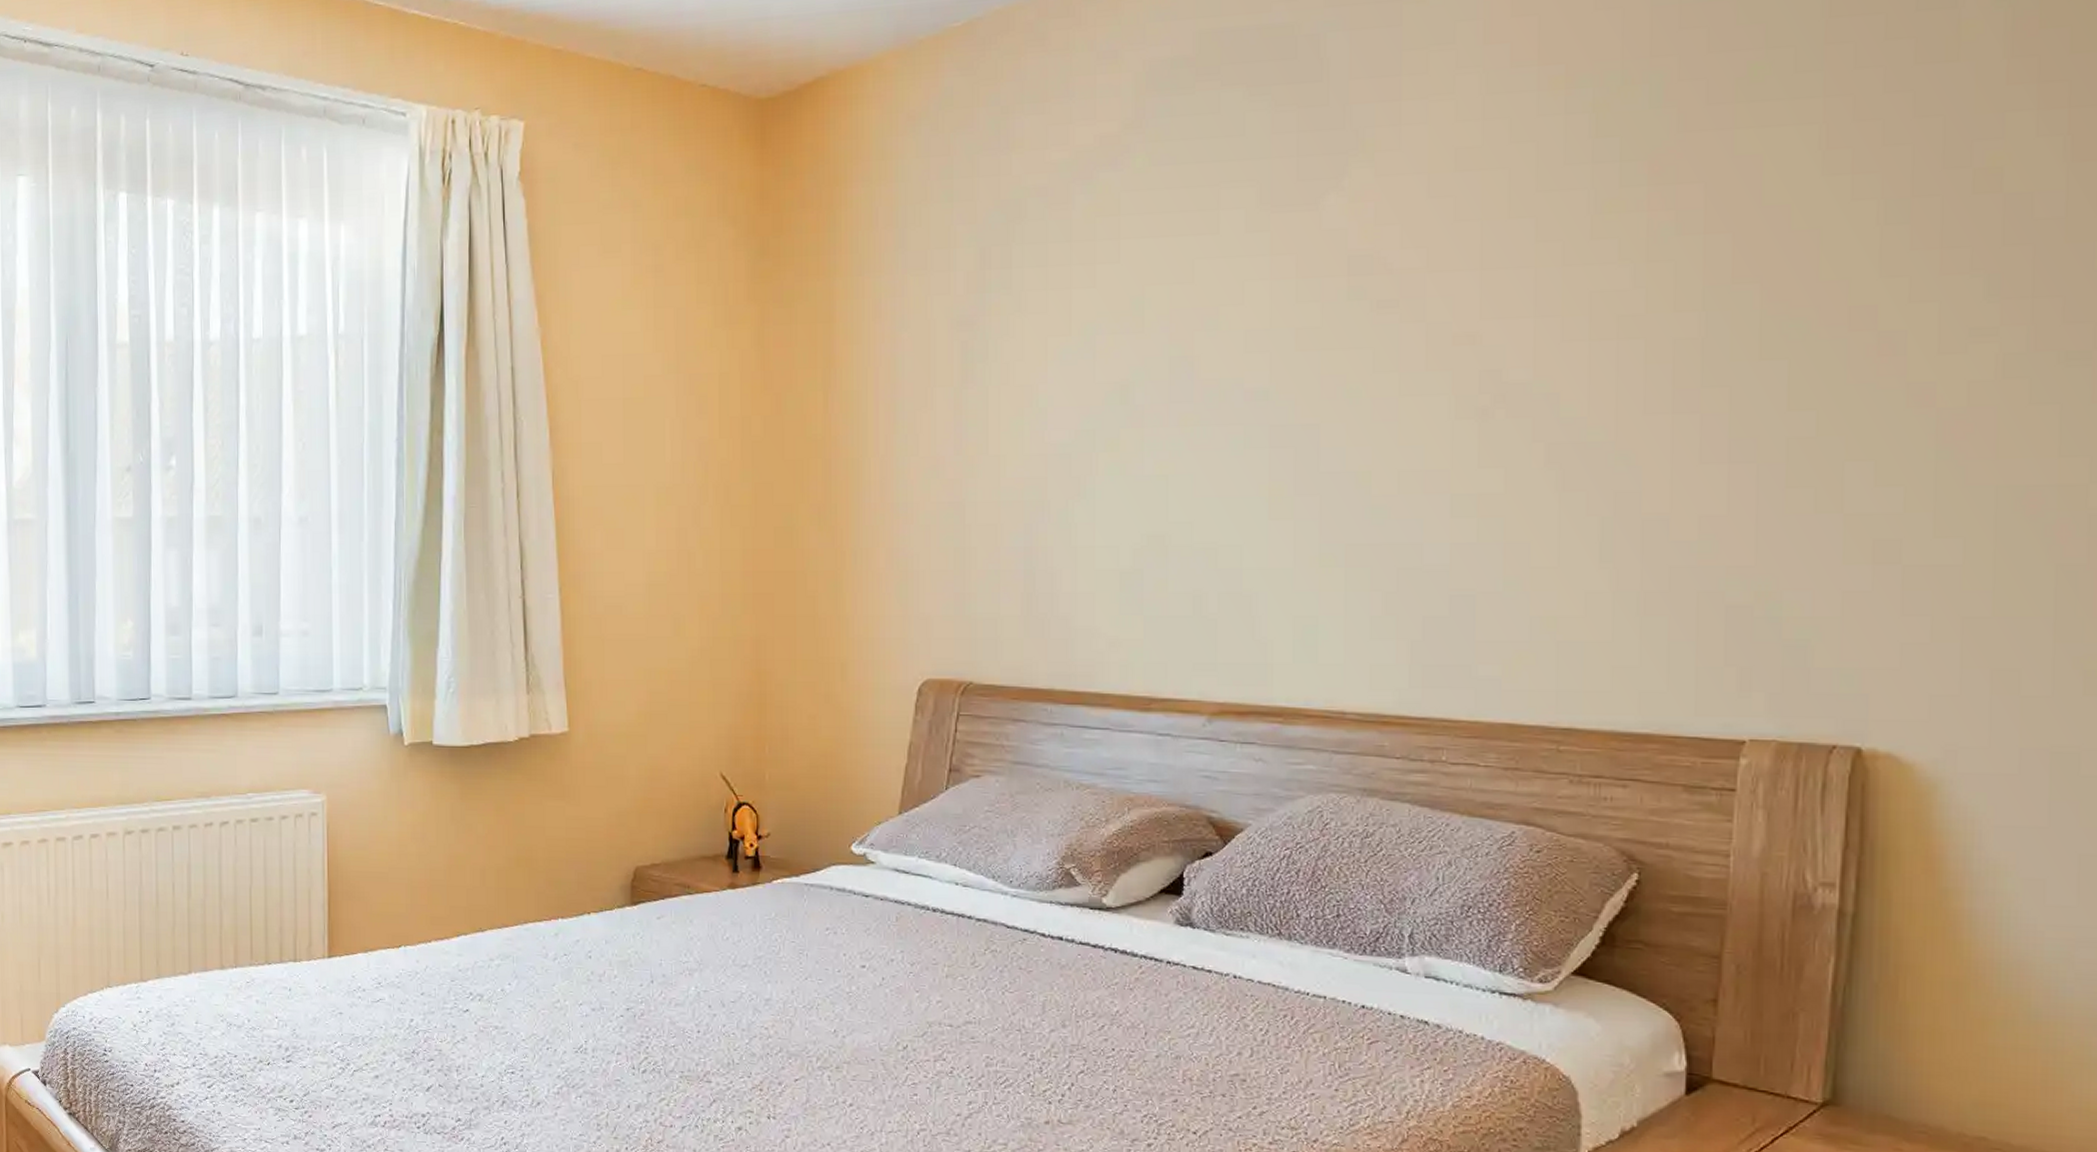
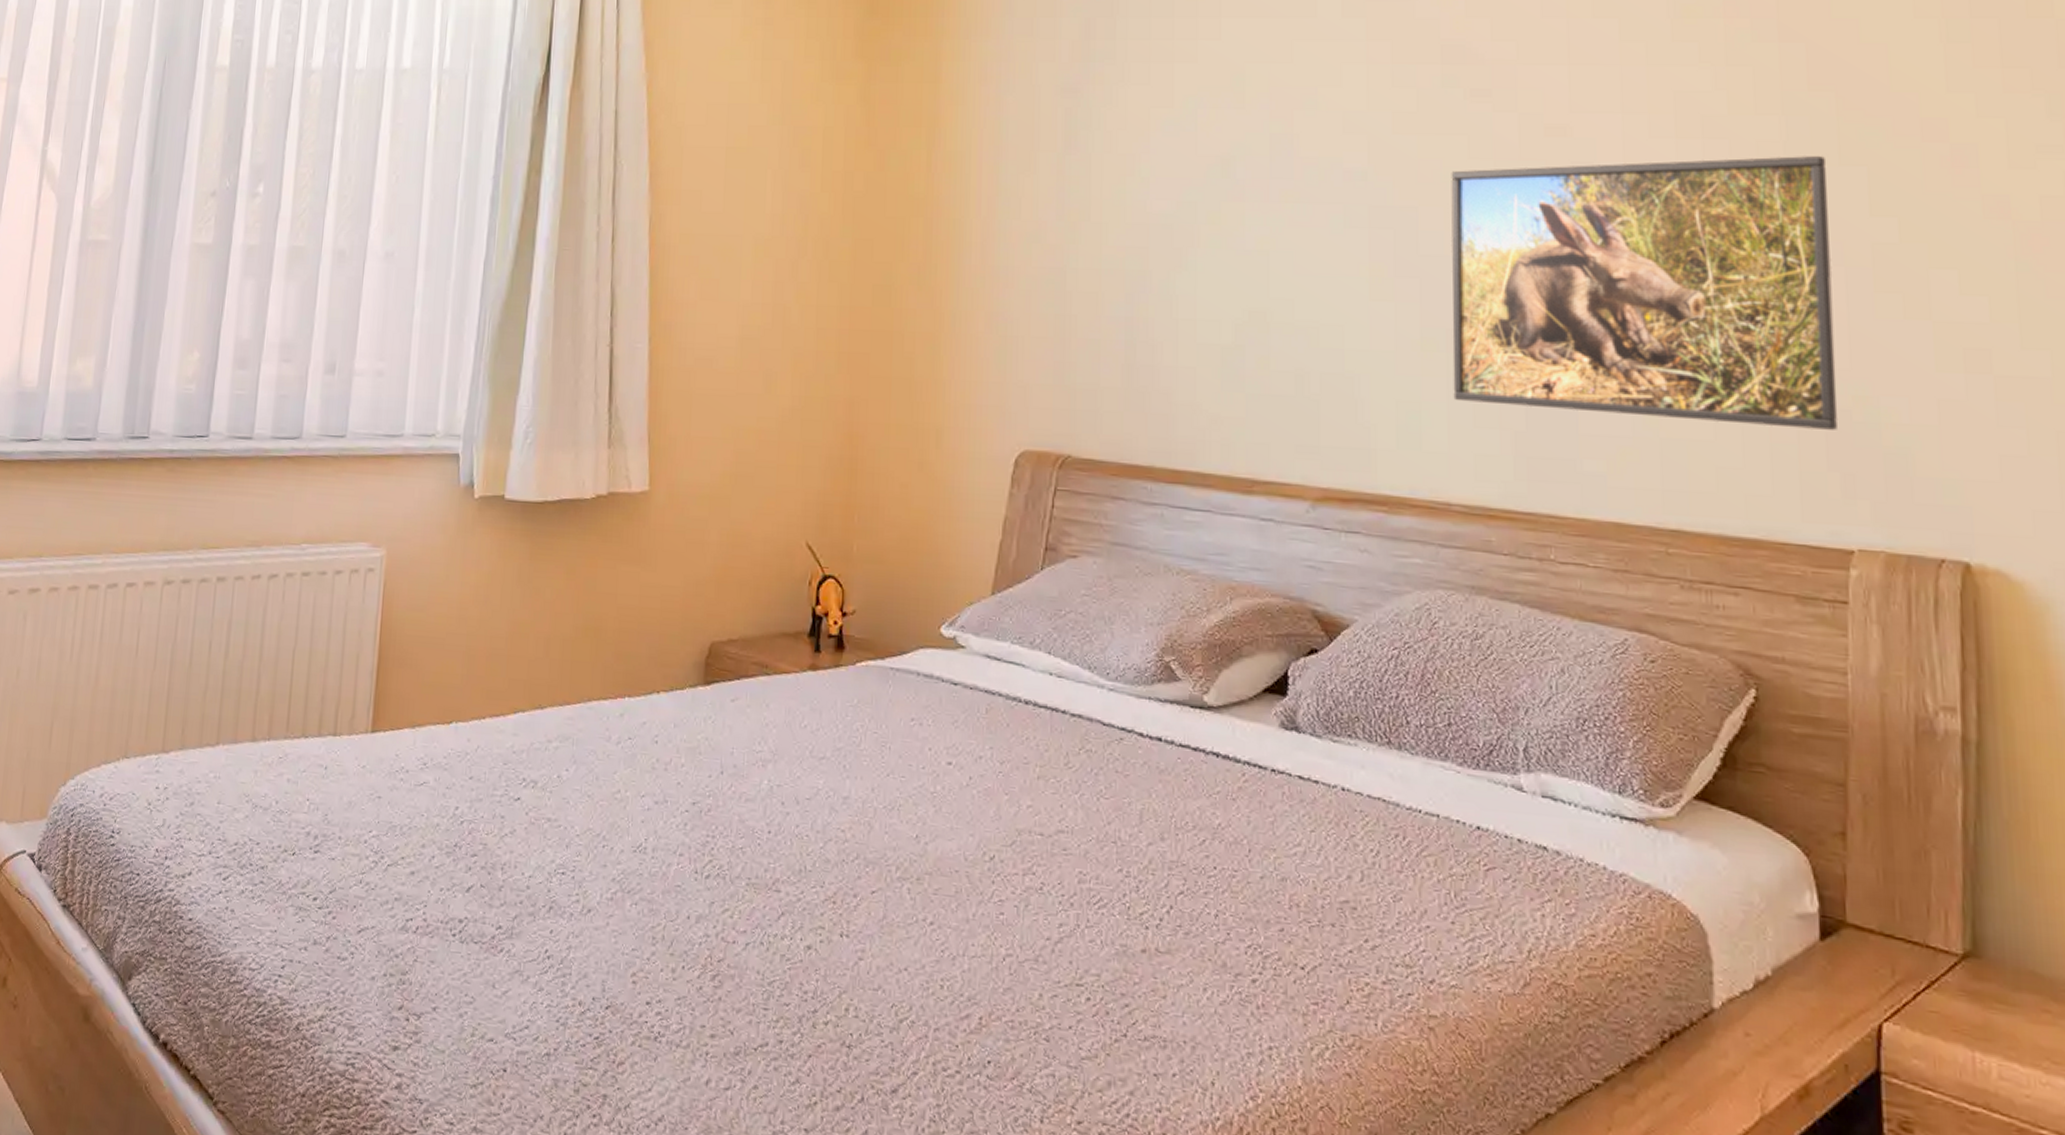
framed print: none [1351,350,1746,626] -> present [1451,155,1839,430]

